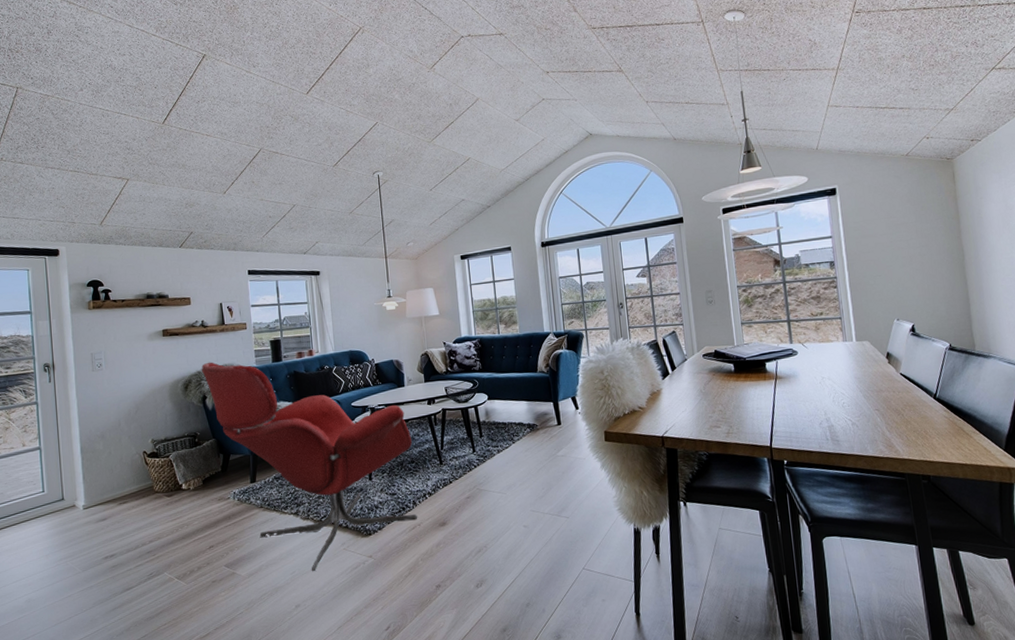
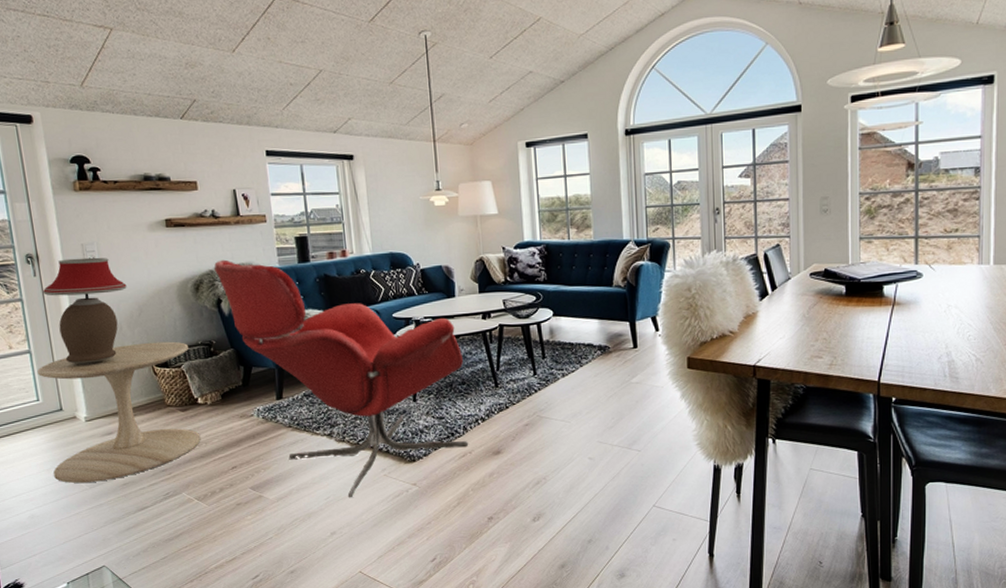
side table: none [44,434,183,567] -> present [37,341,201,483]
table lamp: none [55,364,127,458] -> present [42,257,127,364]

